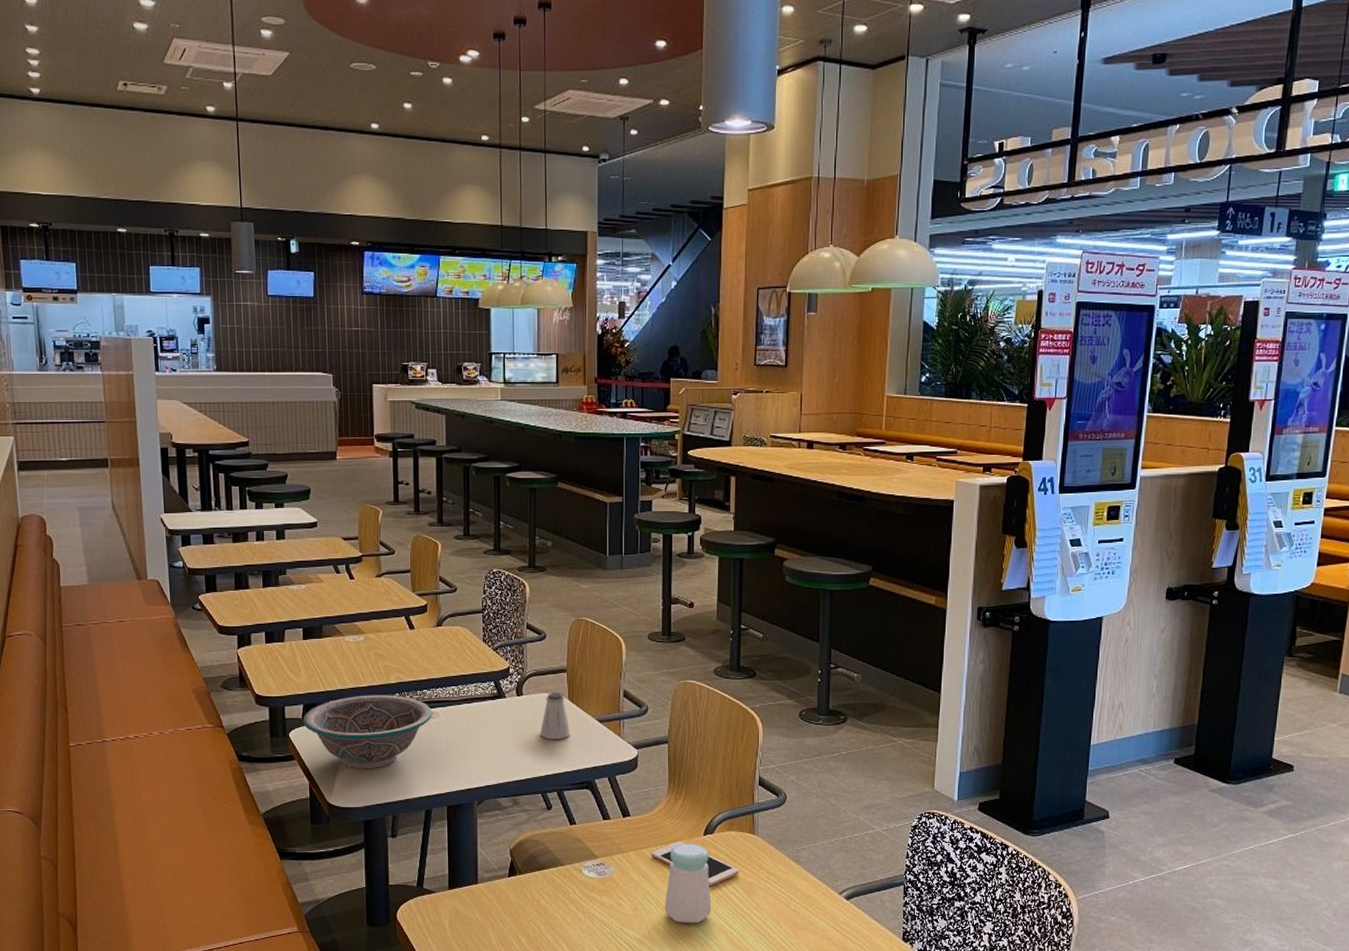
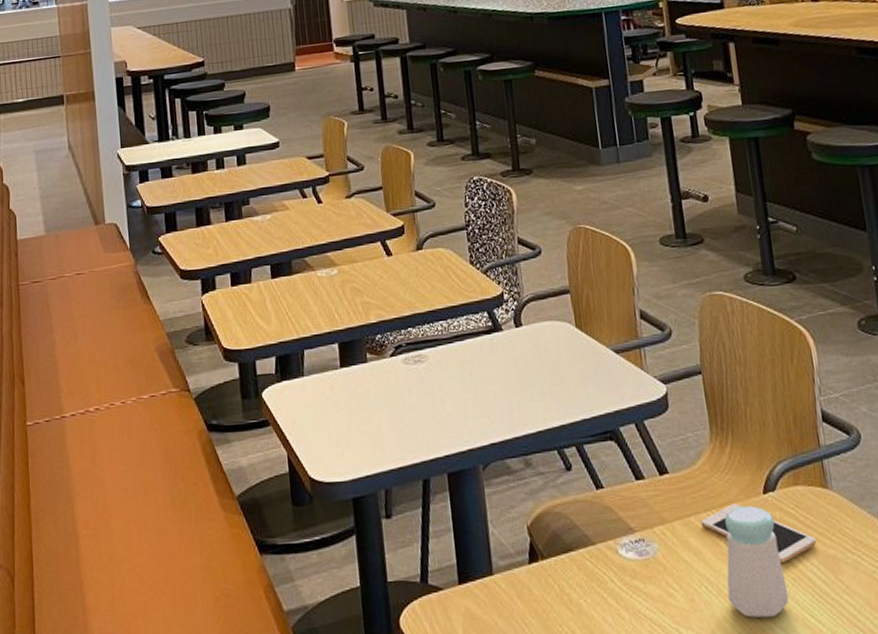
bowl: present [303,695,432,770] -> none [276,337,421,433]
saltshaker: present [540,692,570,739] -> none [547,318,583,379]

